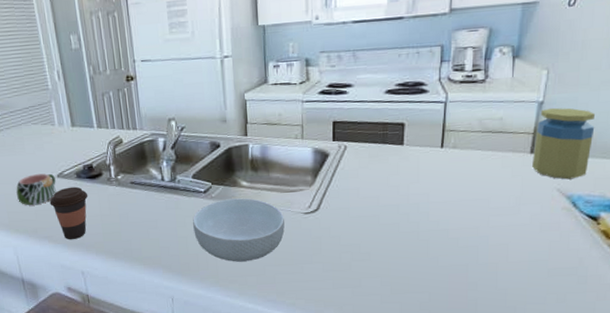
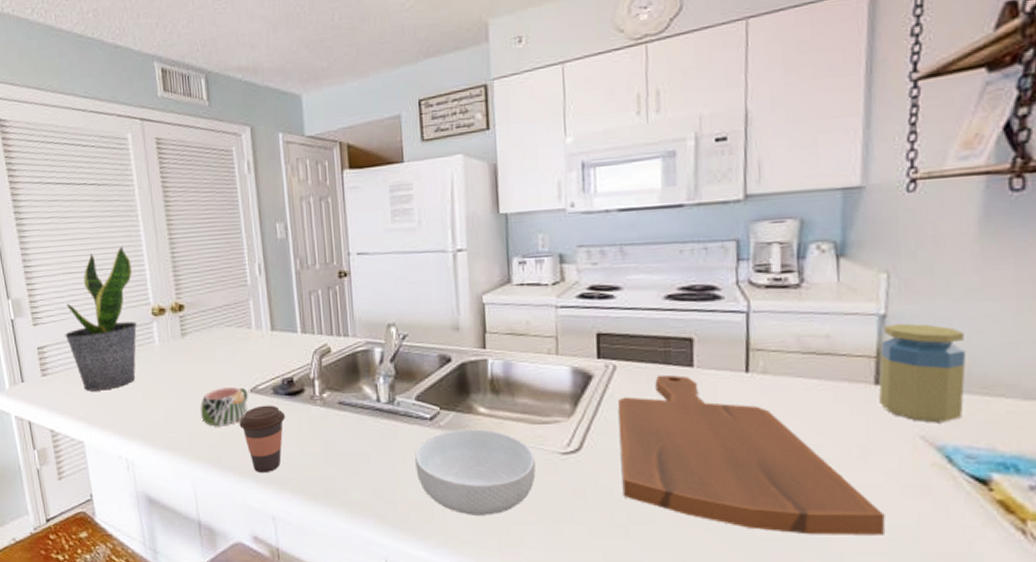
cutting board: none [346,151,528,261] -> present [617,374,886,535]

